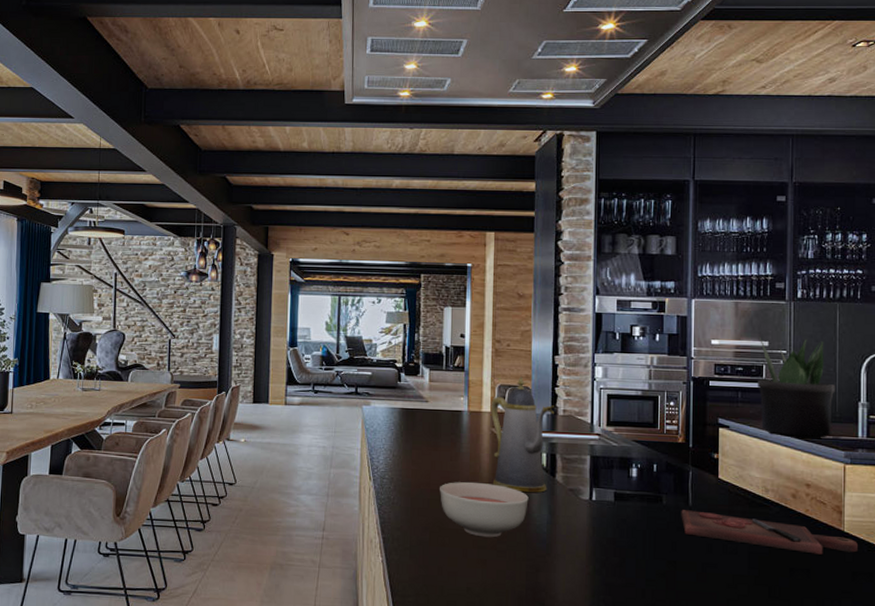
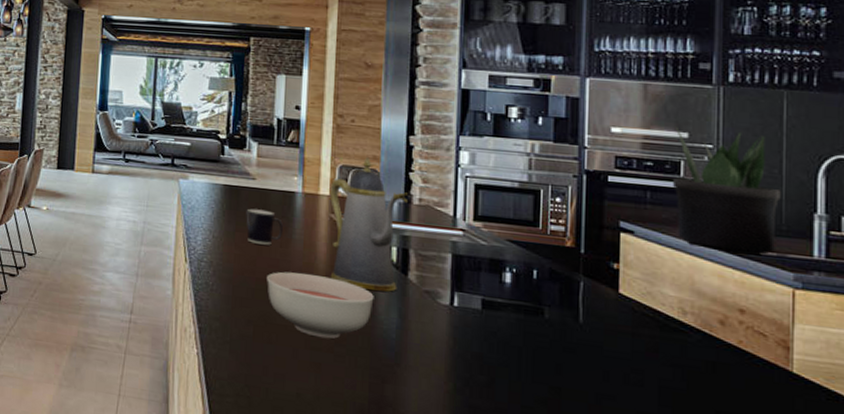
mug: none [421,428,453,460] -> present [246,208,284,245]
cutting board: present [681,510,859,555] -> none [568,327,814,400]

